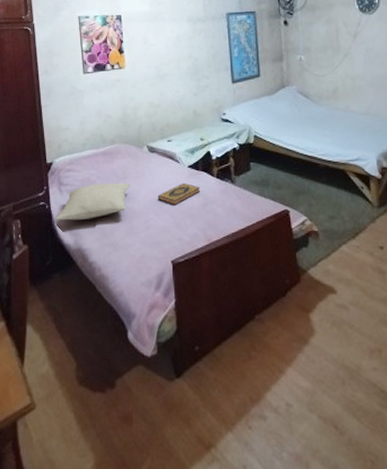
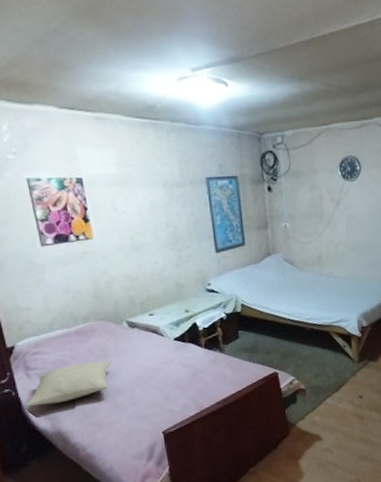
hardback book: present [157,183,201,206] -> none [142,356,189,379]

